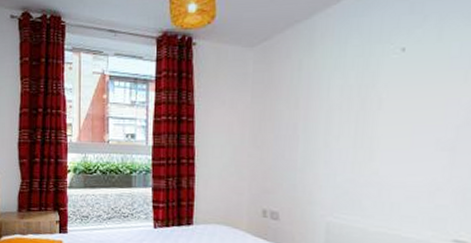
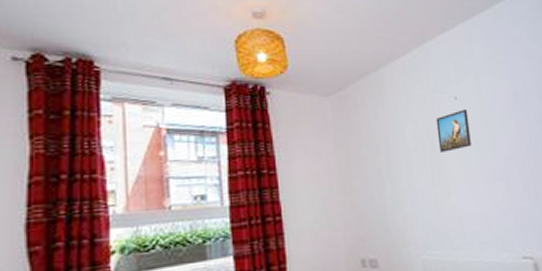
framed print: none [369,63,417,112] -> present [436,109,471,152]

